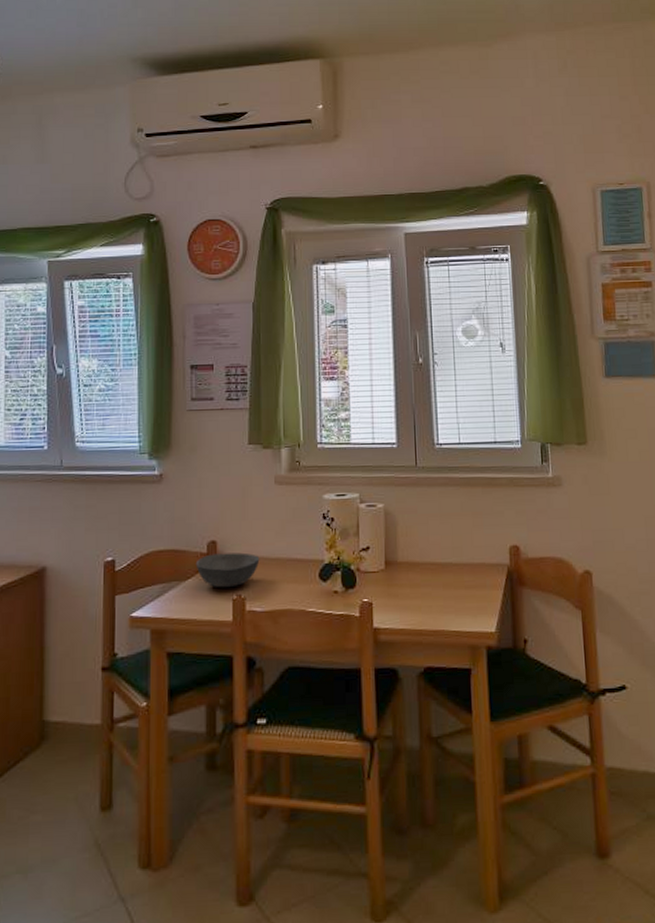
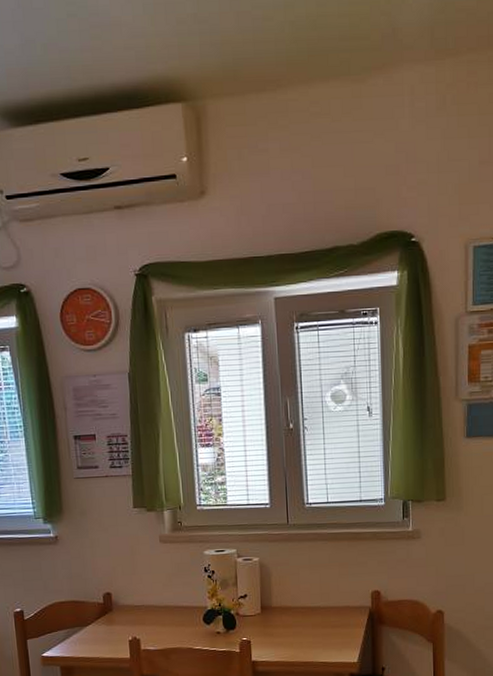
bowl: present [195,552,260,588] -> none [94,602,151,632]

